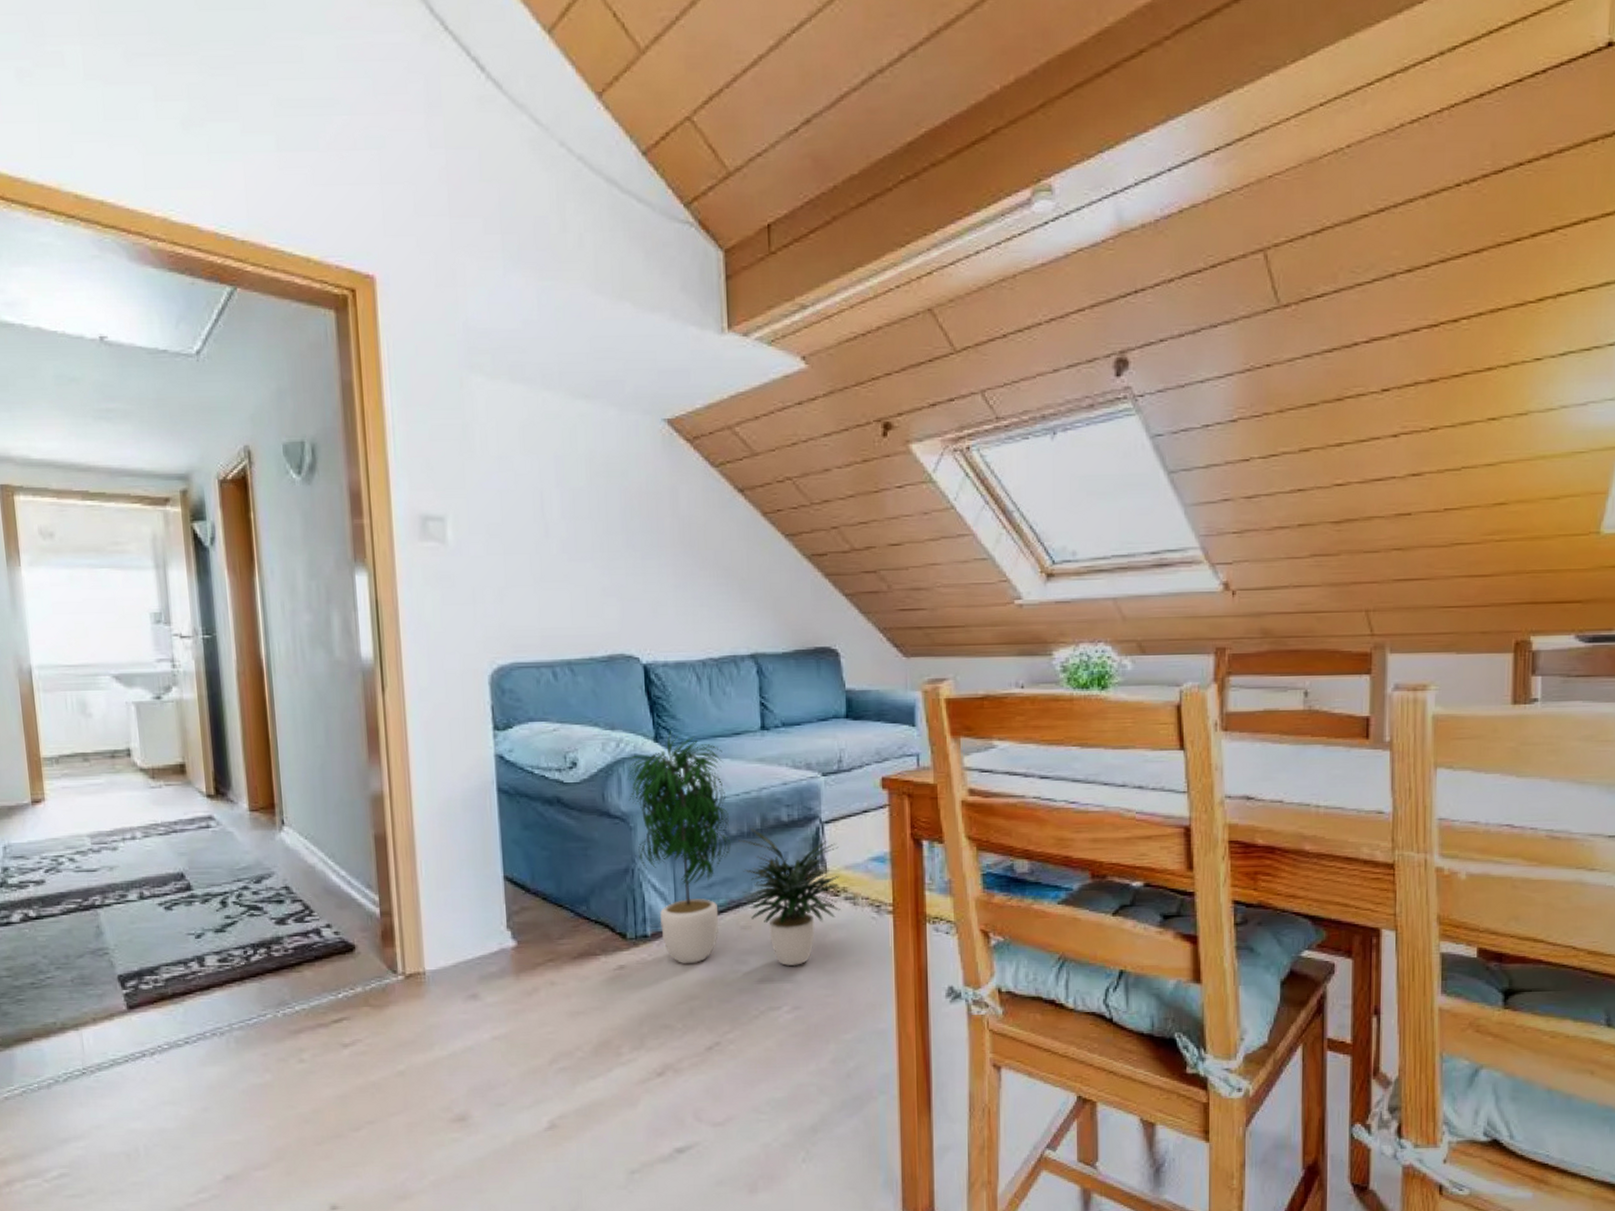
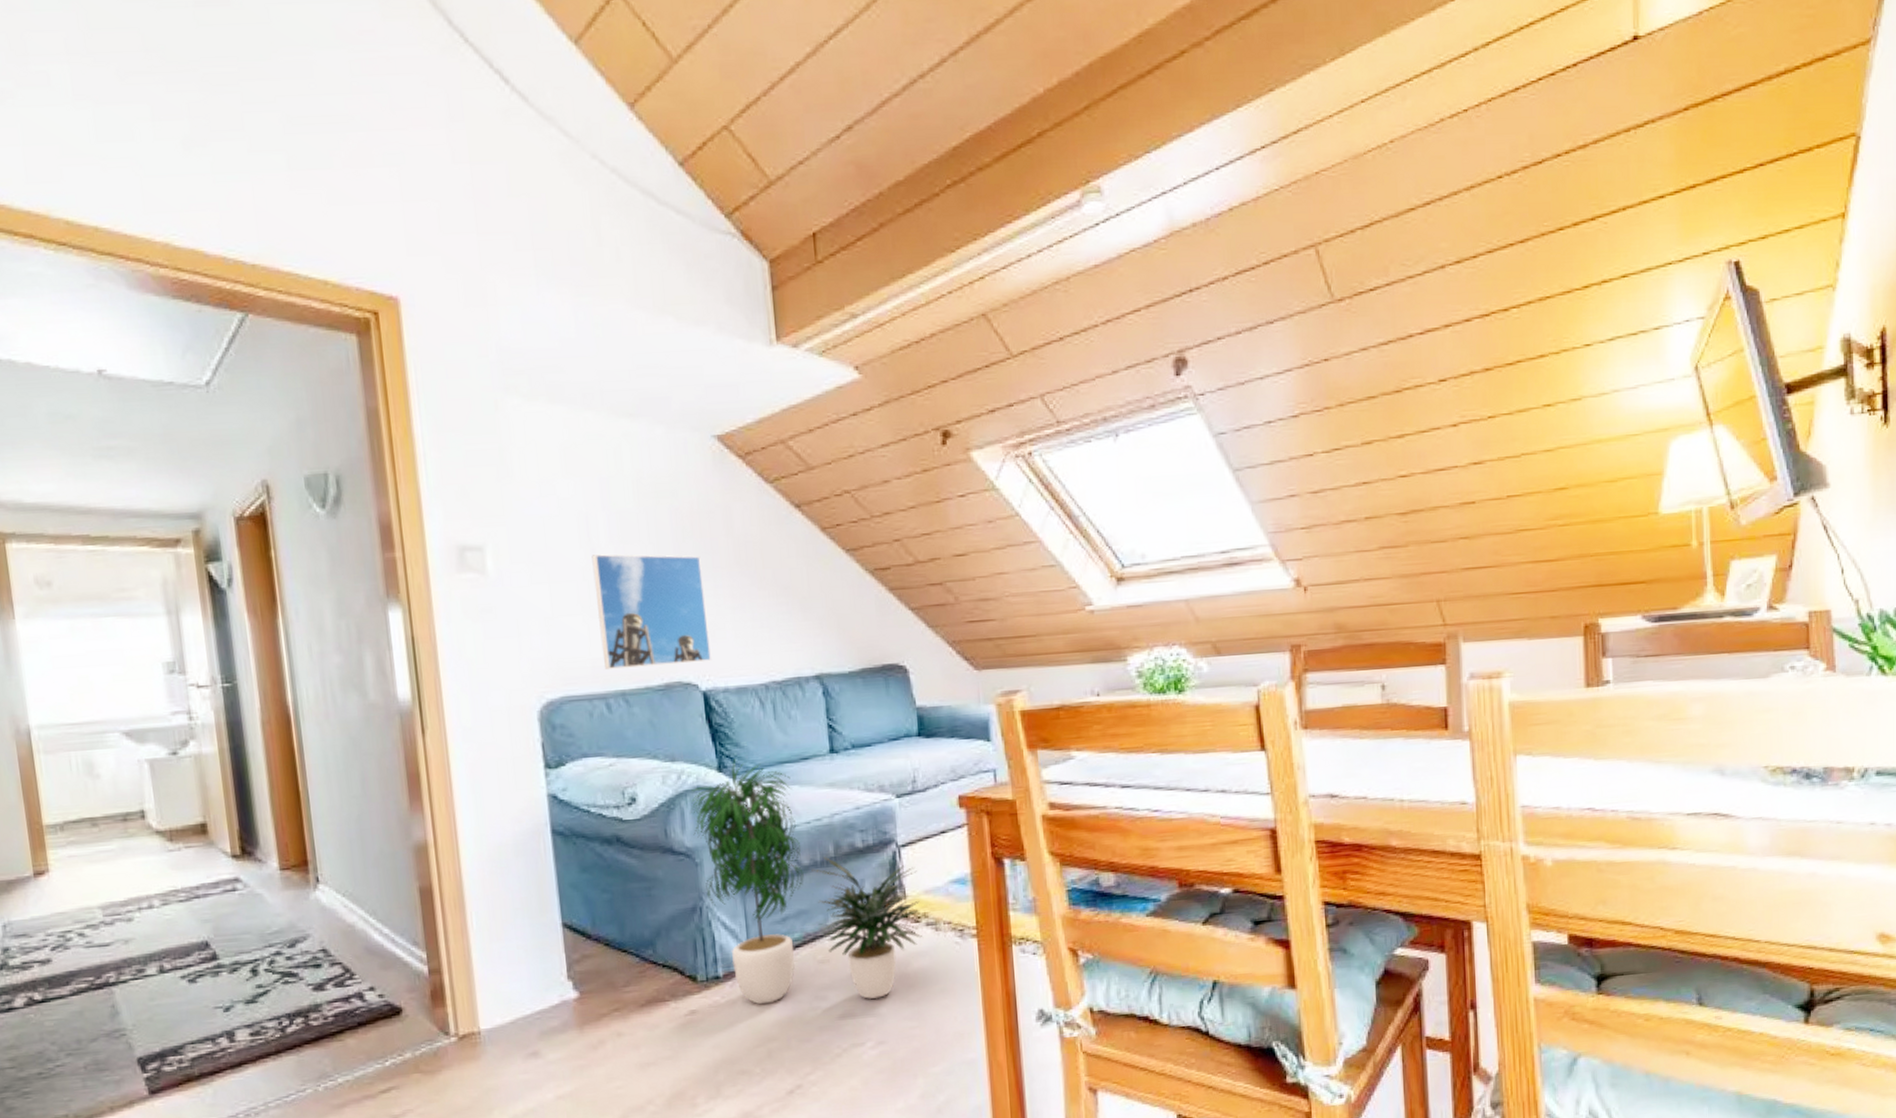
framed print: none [545,529,653,639] -> present [591,554,711,669]

